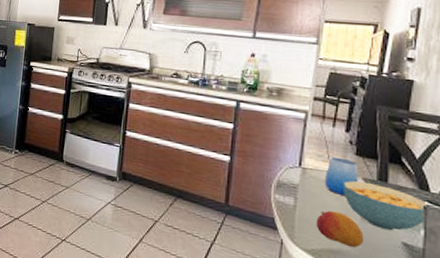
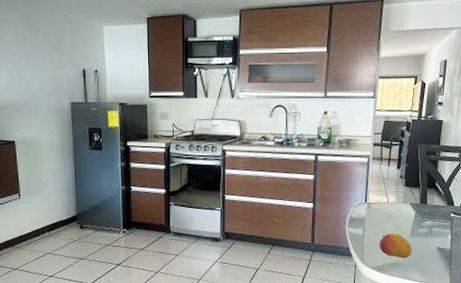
cup: present [324,156,359,195] -> none [383,190,407,220]
cereal bowl: present [342,180,429,231] -> none [396,207,453,241]

